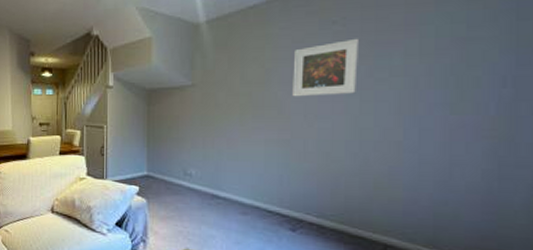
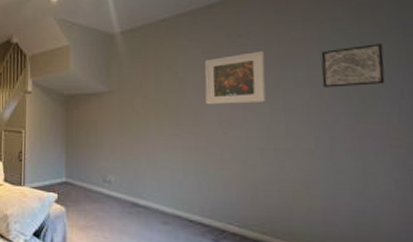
wall art: none [419,27,491,77] -> present [321,44,386,88]

